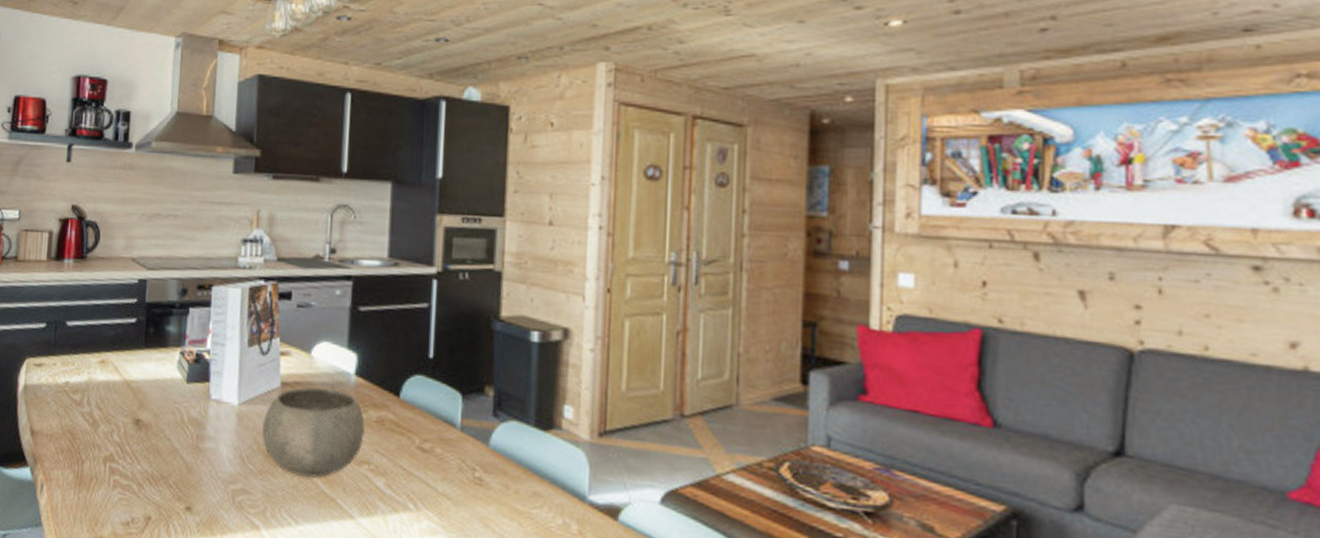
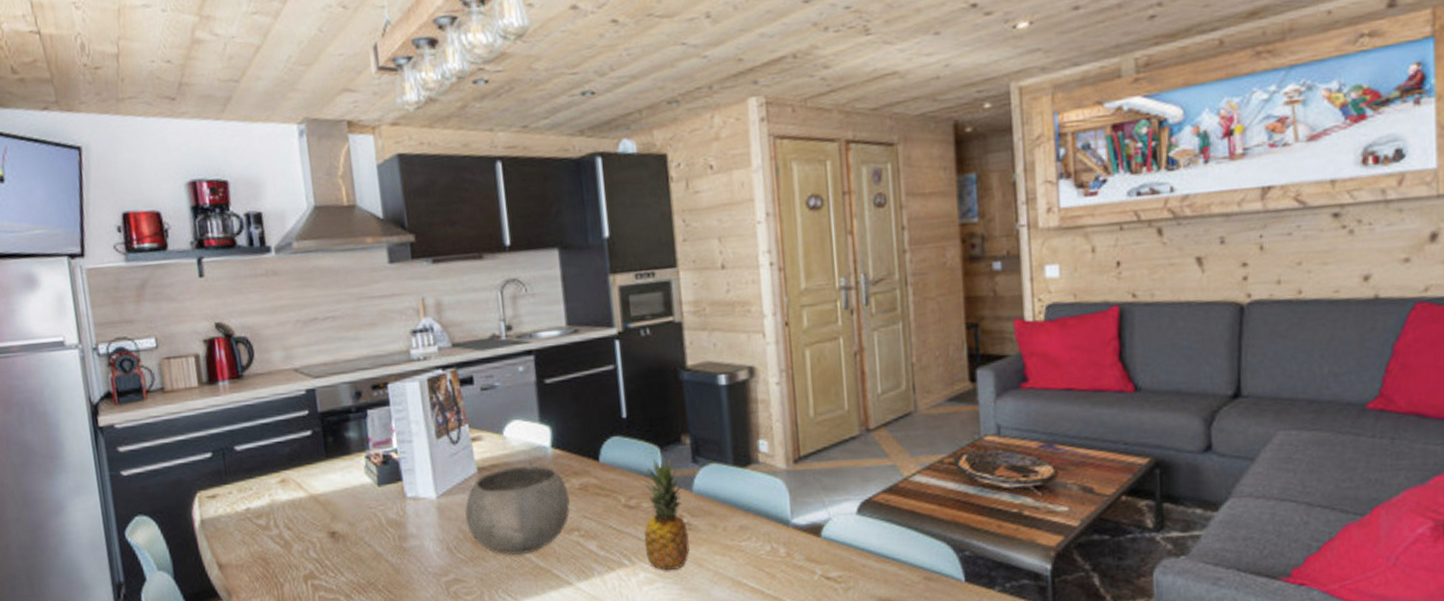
fruit: none [432,406,478,525] -> present [644,458,690,571]

